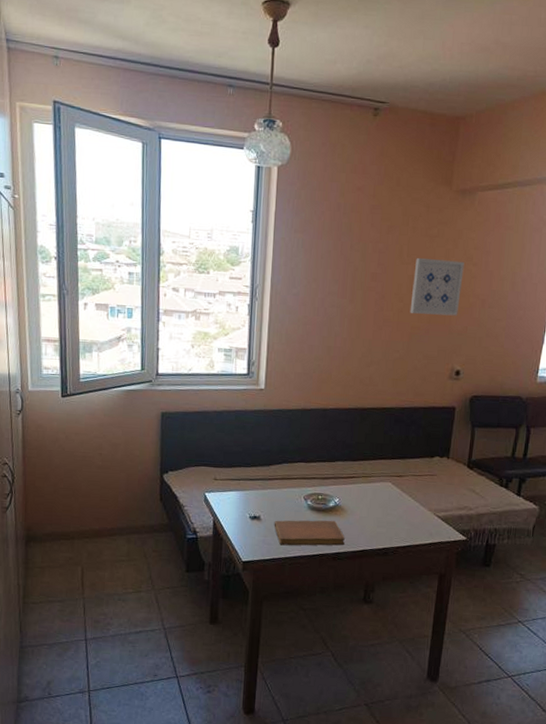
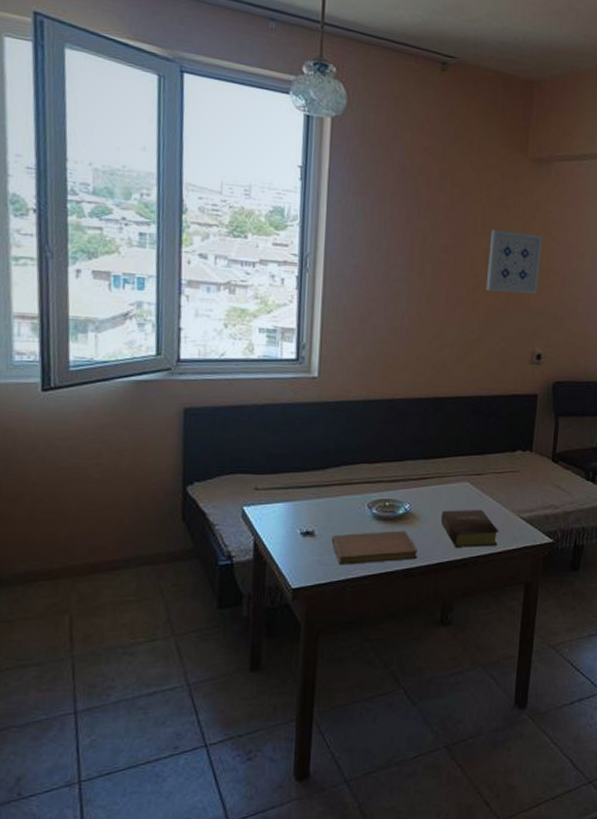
bible: none [365,505,417,539] -> present [440,510,499,547]

